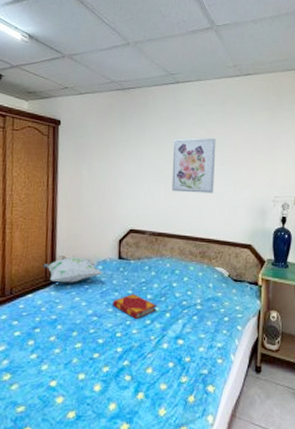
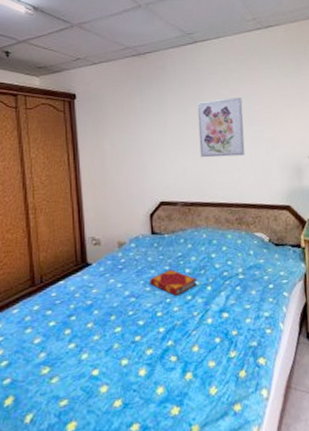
decorative pillow: present [43,256,103,283] -> none [72,236,137,265]

